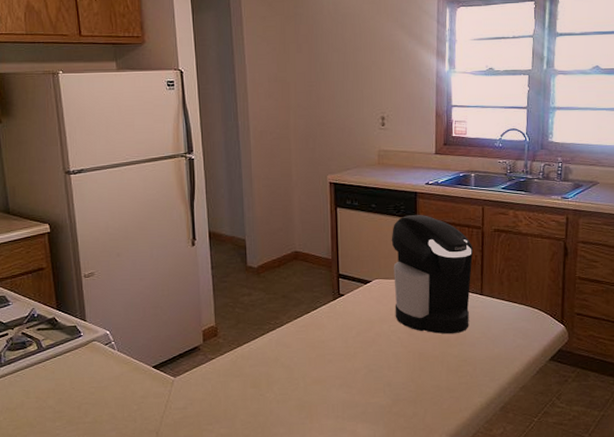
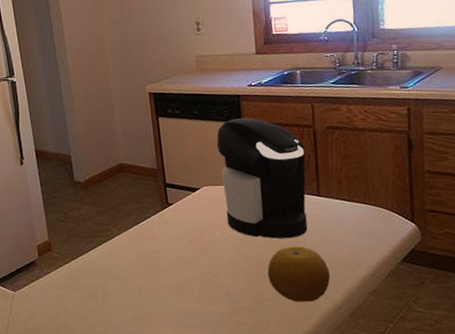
fruit: none [429,341,486,396] -> present [267,246,331,303]

